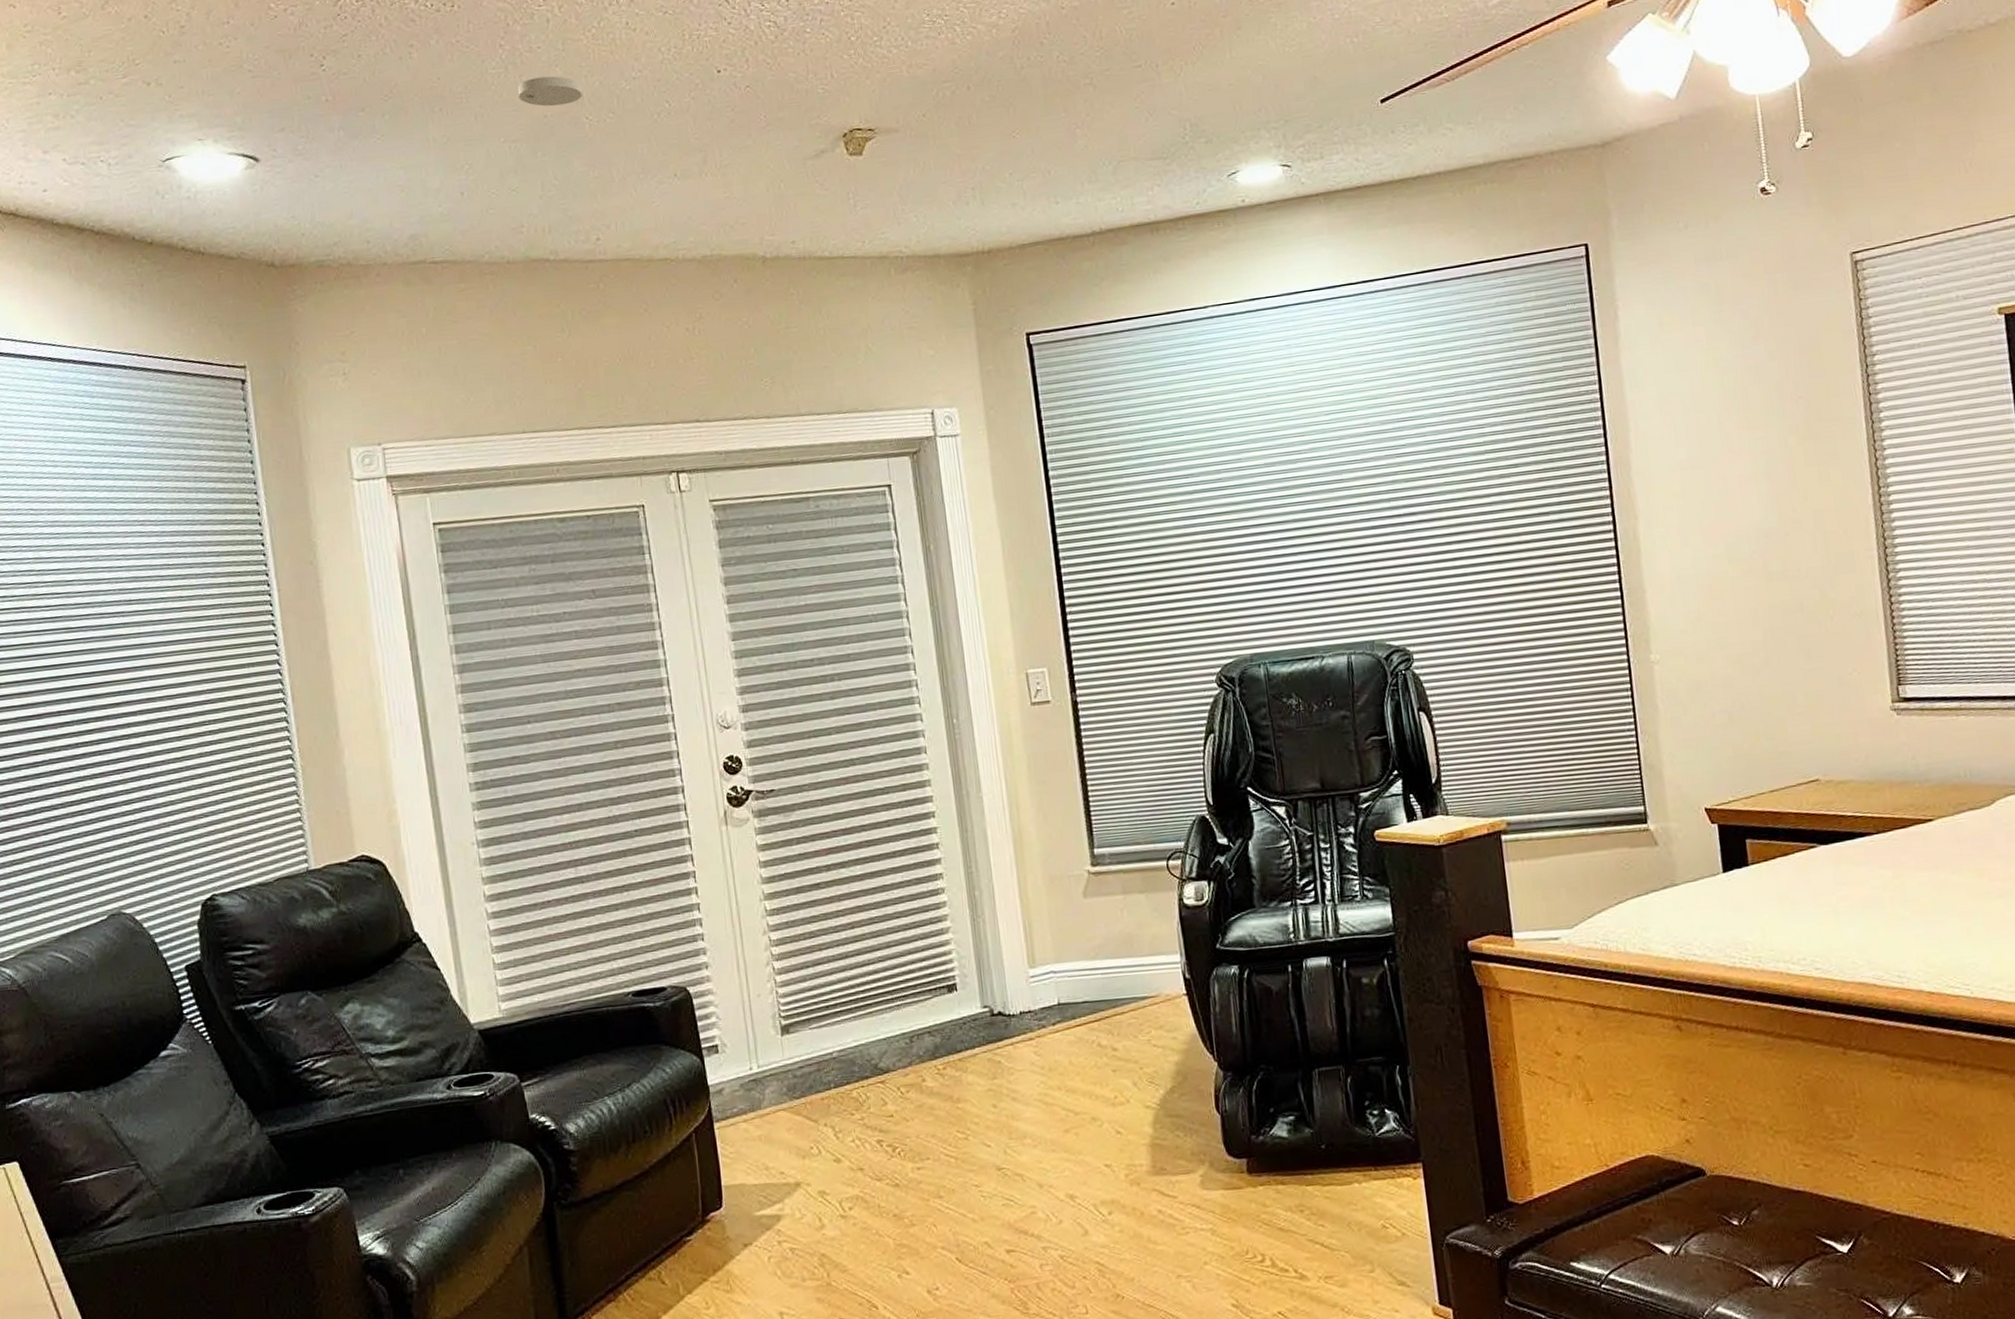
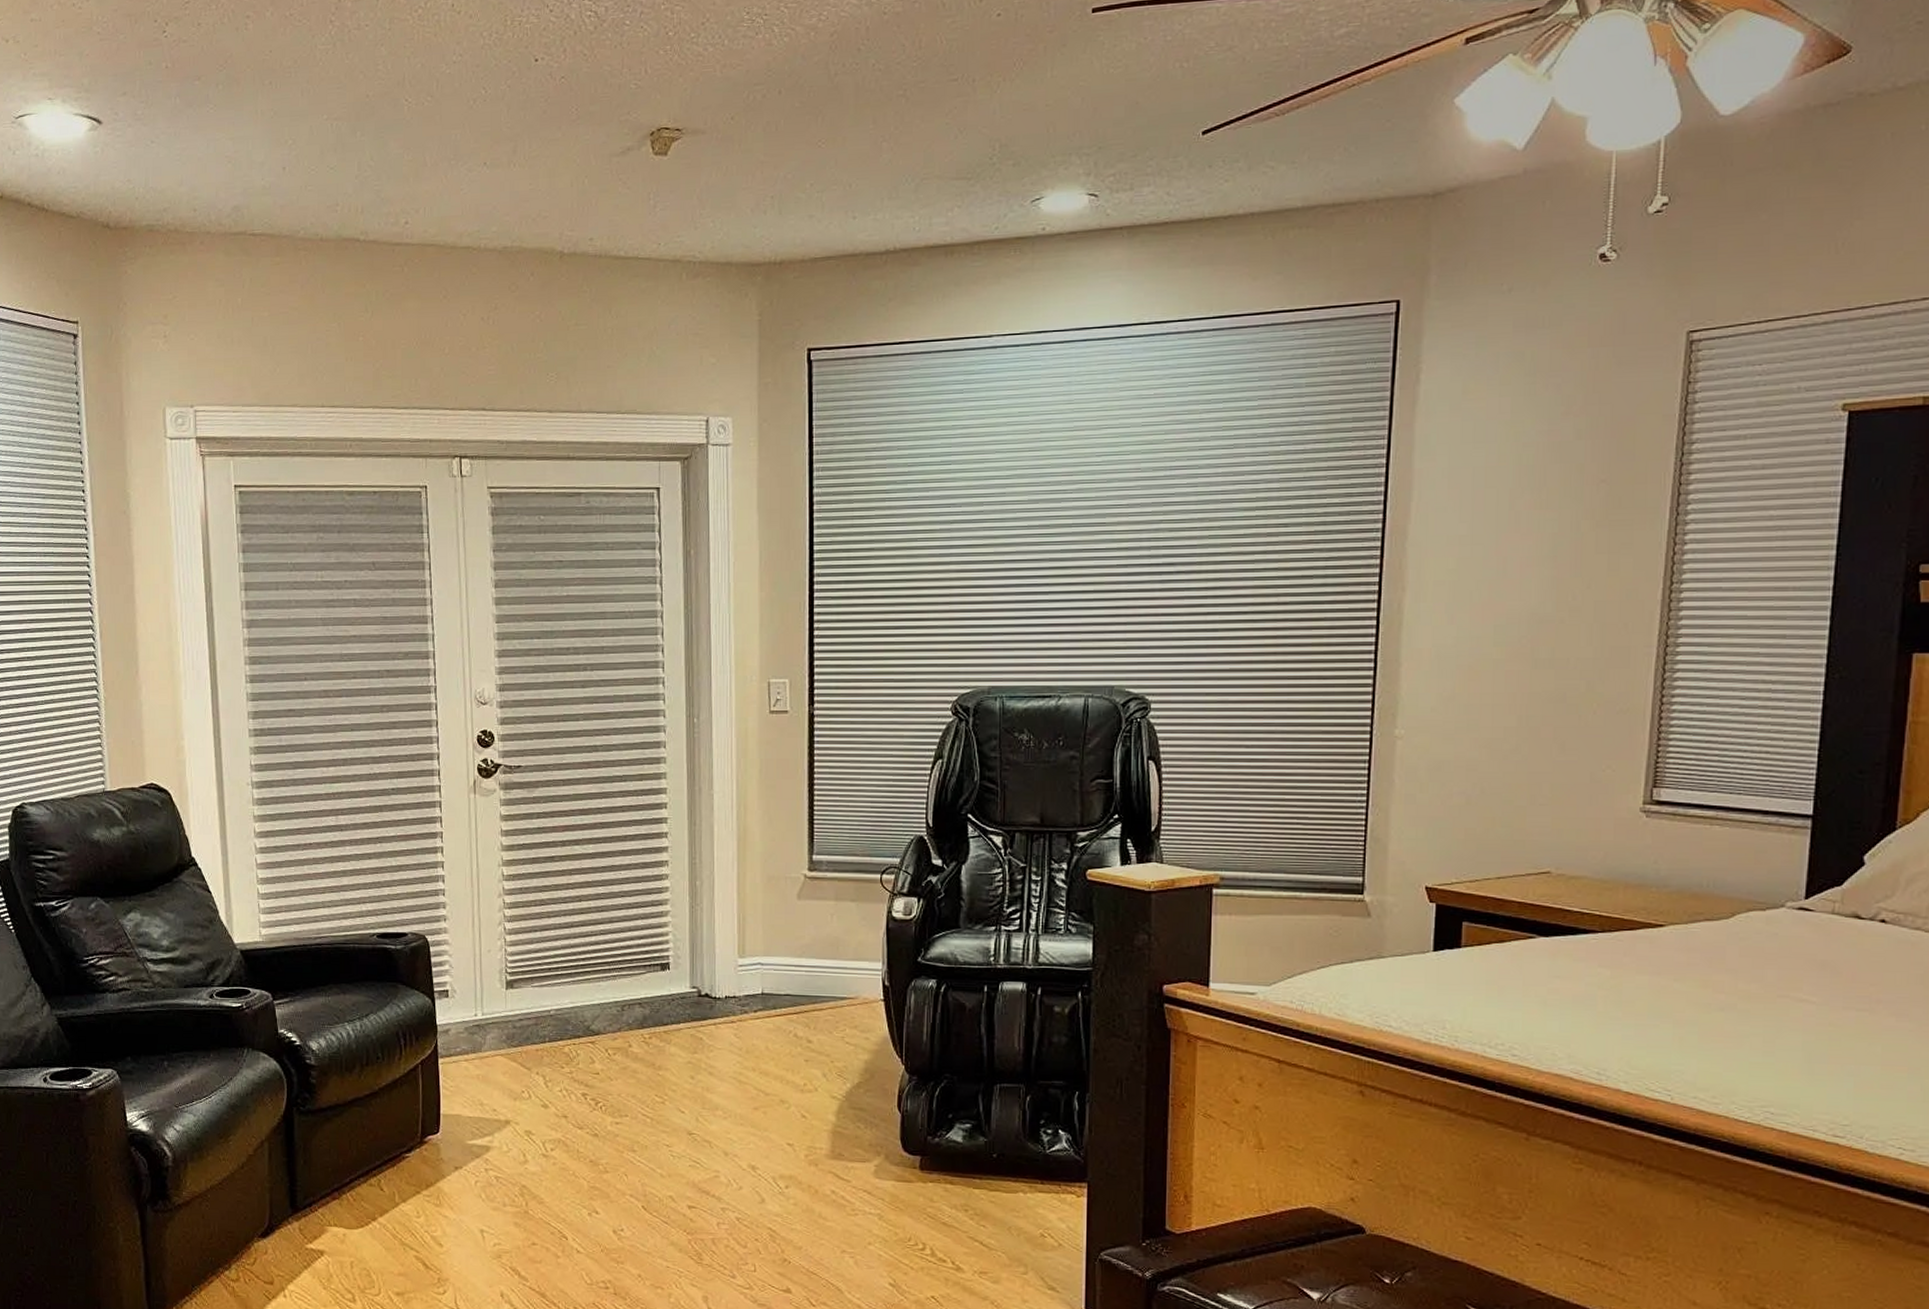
smoke detector: present [517,76,582,107] -> none [343,55,404,87]

